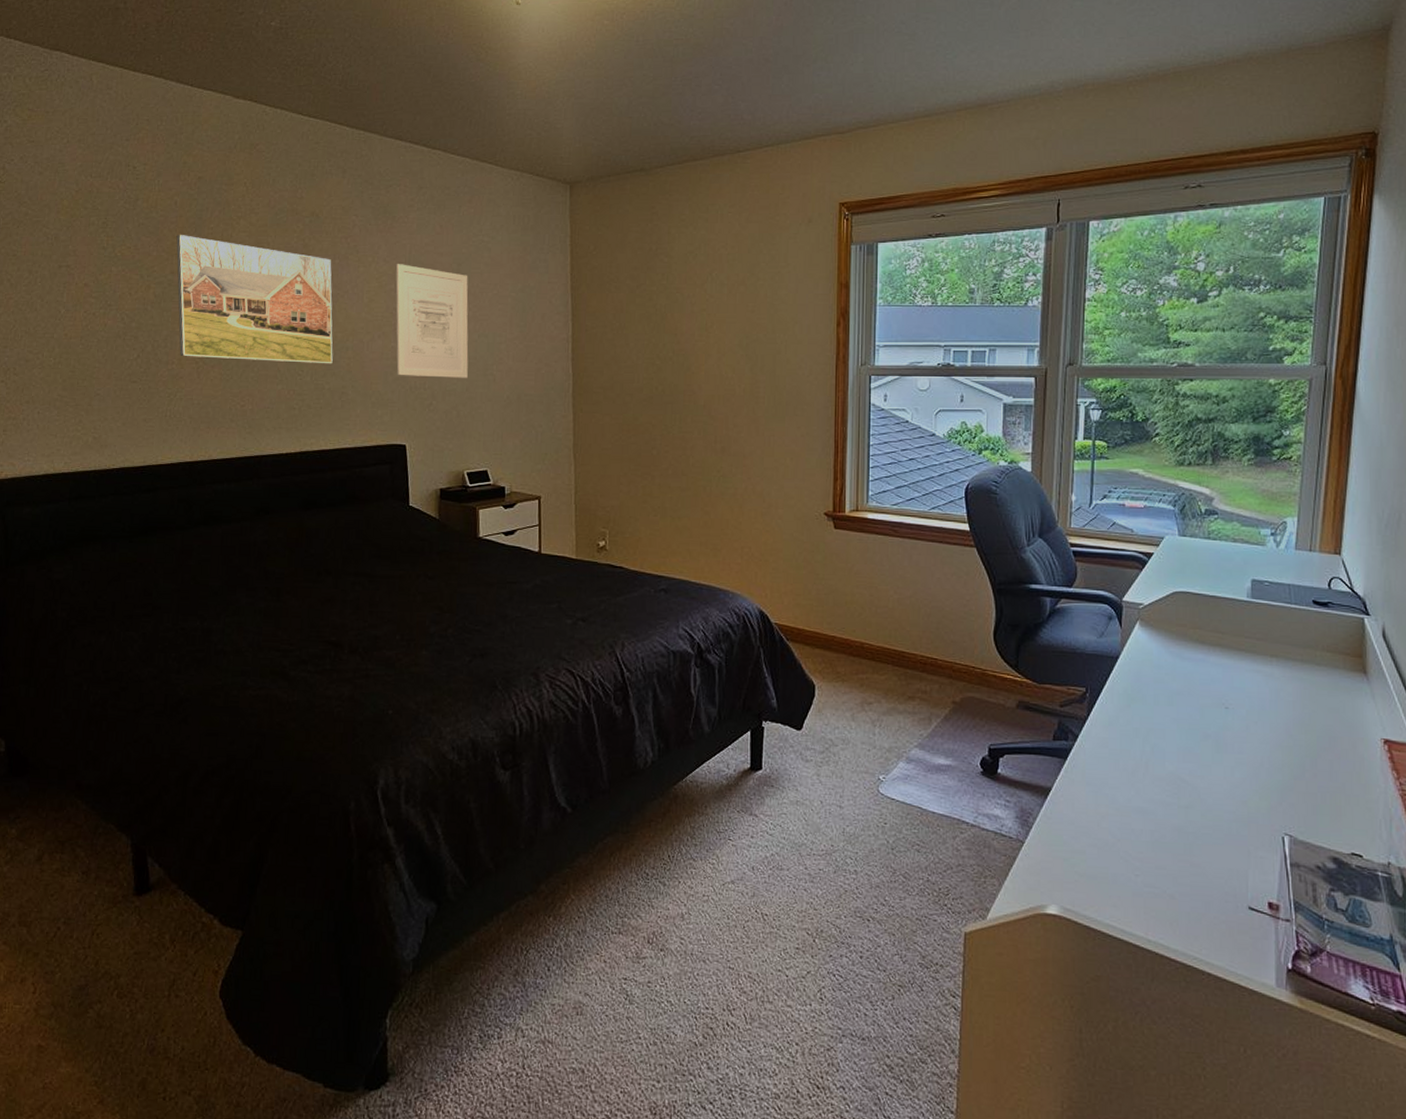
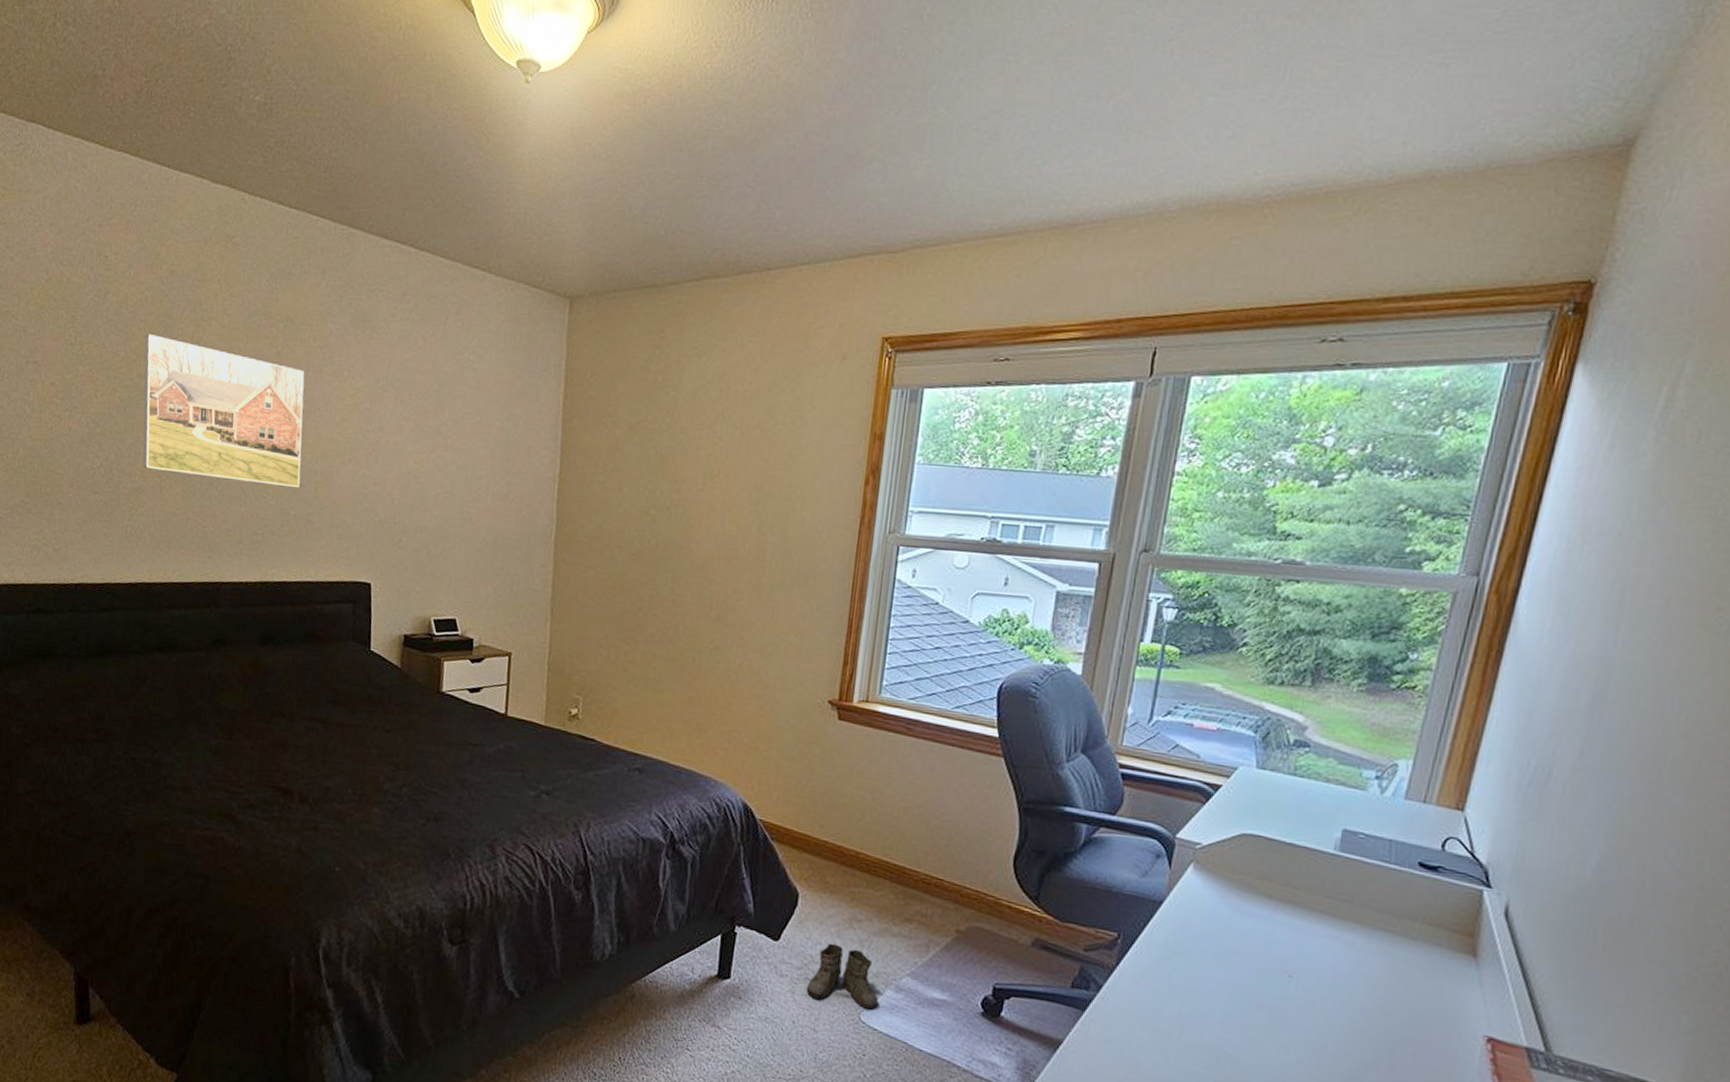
wall art: present [396,264,469,378] -> none [366,380,450,514]
boots: none [827,726,893,782] -> present [804,943,879,1010]

